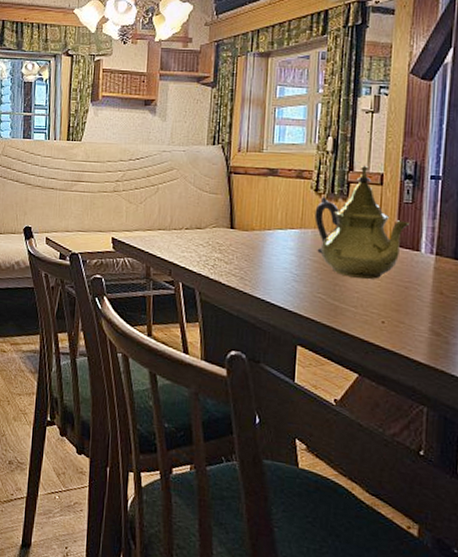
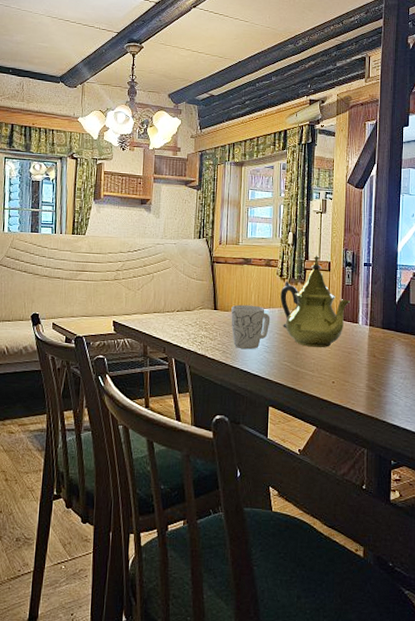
mug: none [251,223,302,277] -> present [231,304,271,350]

